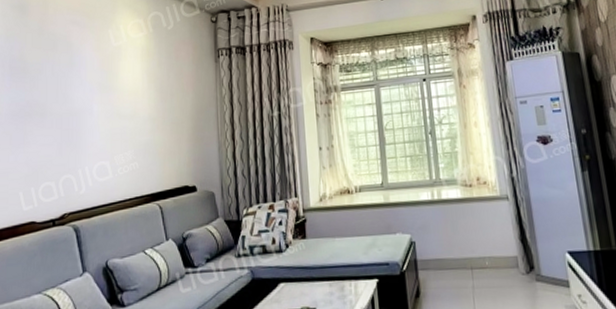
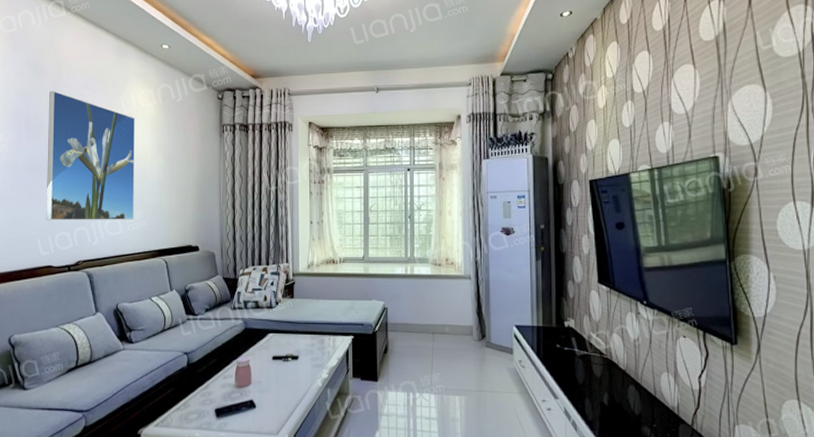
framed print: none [29,29,125,171] -> present [46,90,136,221]

